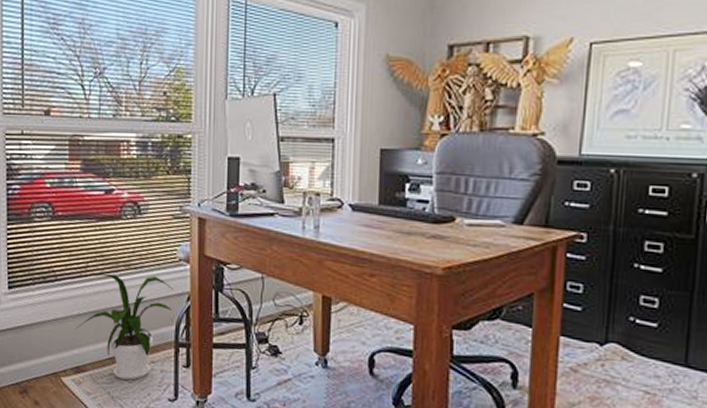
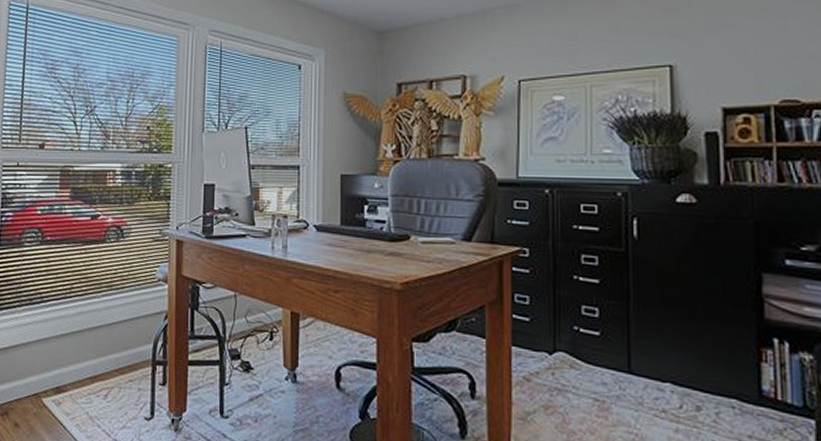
house plant: present [76,273,173,381] -> none [59,294,152,400]

